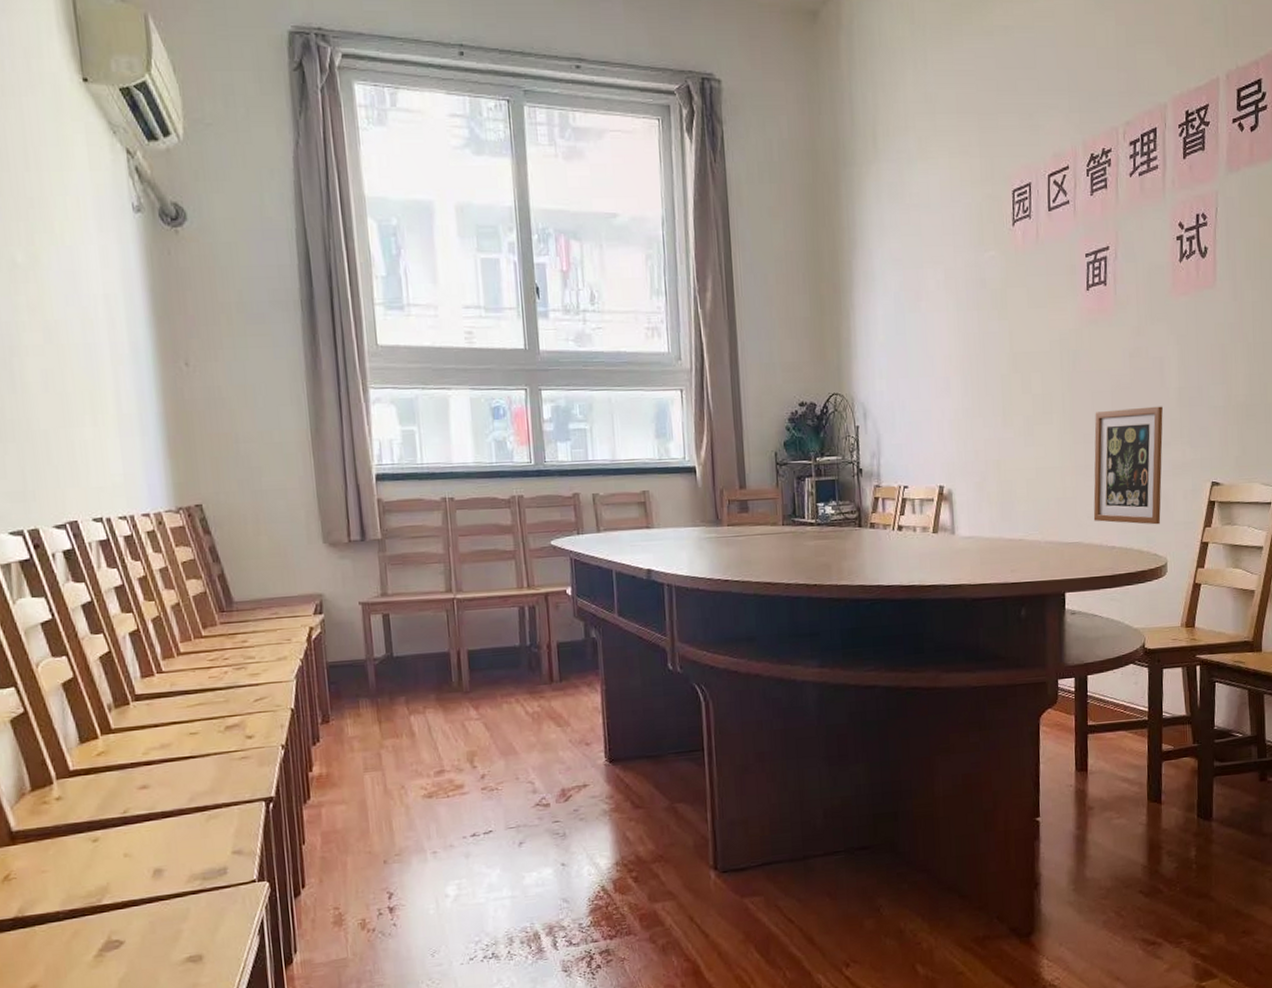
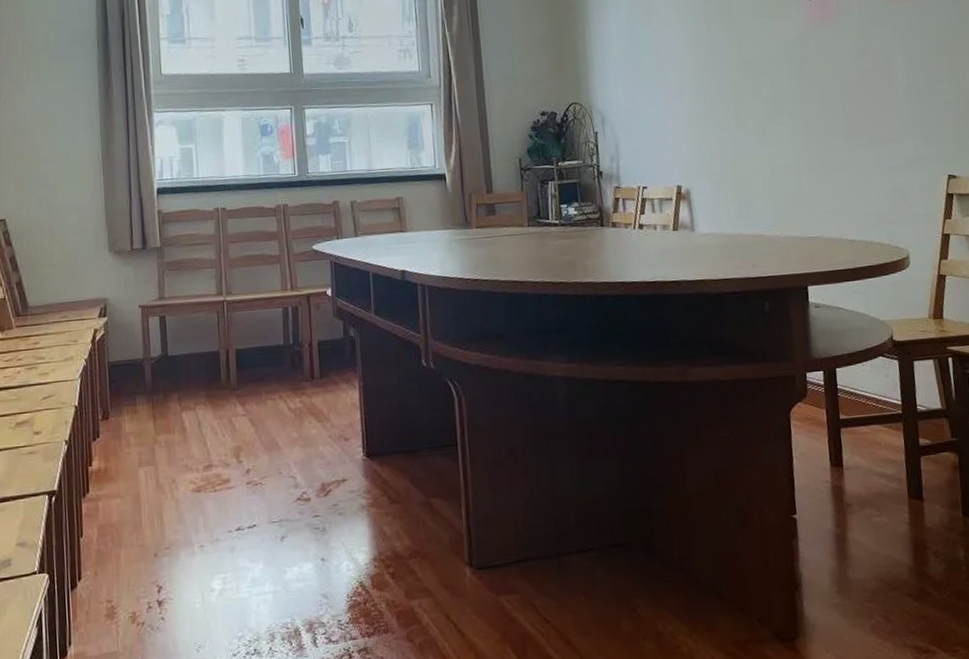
picture frame: present [1093,406,1163,525] -> none [825,104,900,218]

